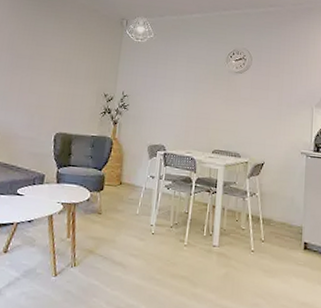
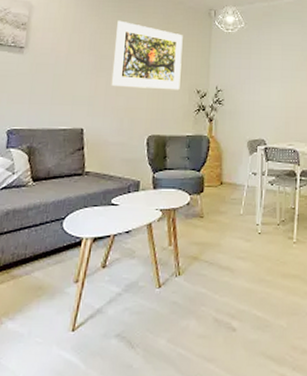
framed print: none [25,23,95,93] -> present [111,20,183,90]

